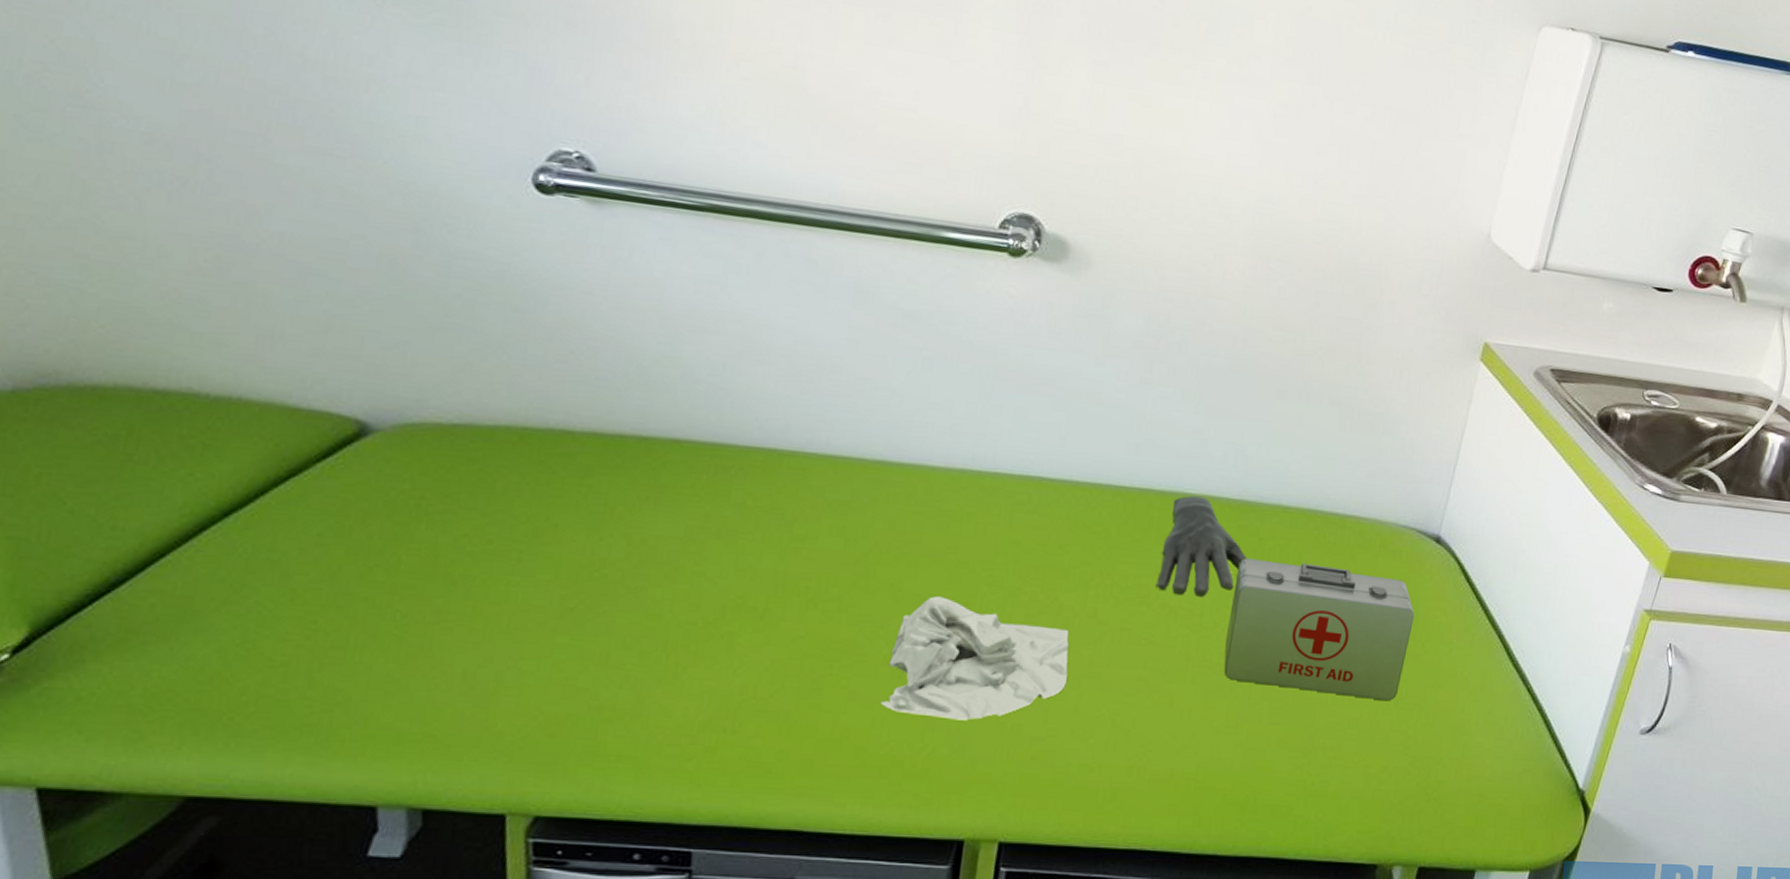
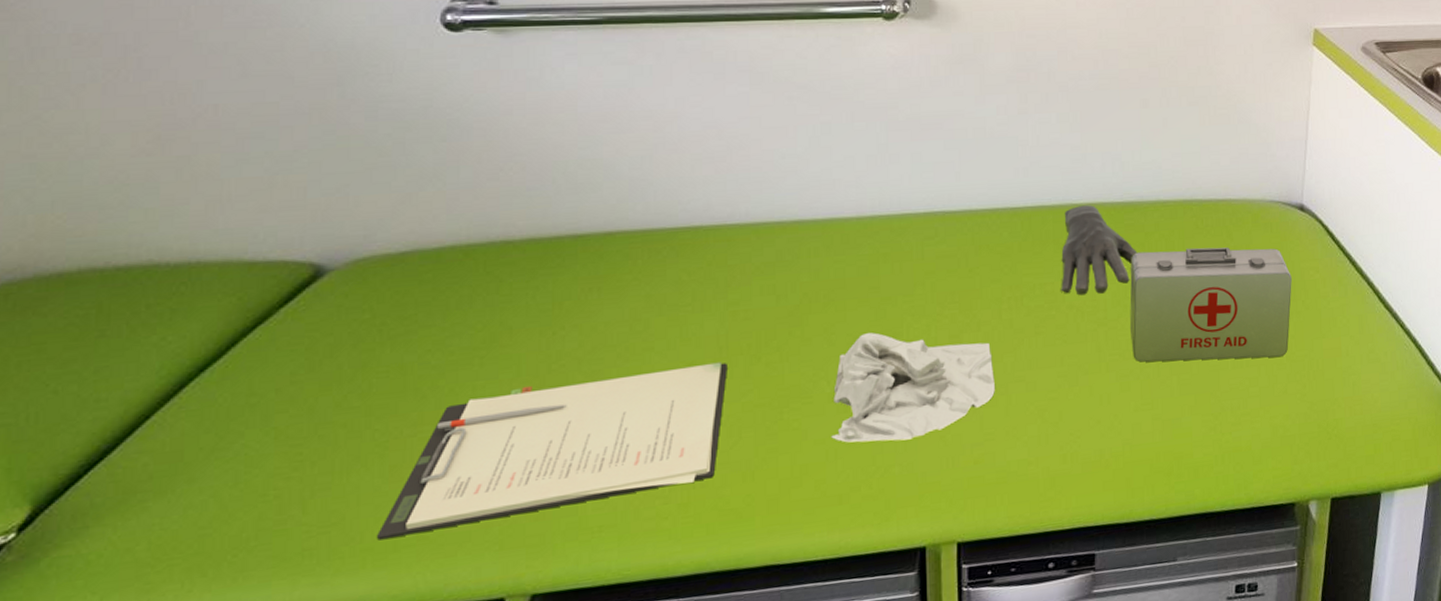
clipboard: none [382,590,781,730] -> present [377,362,727,541]

